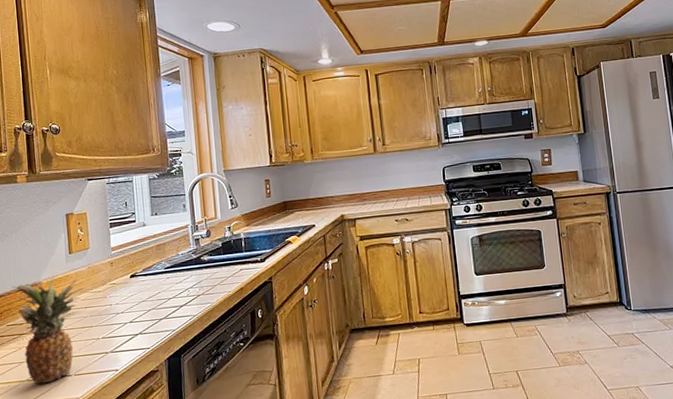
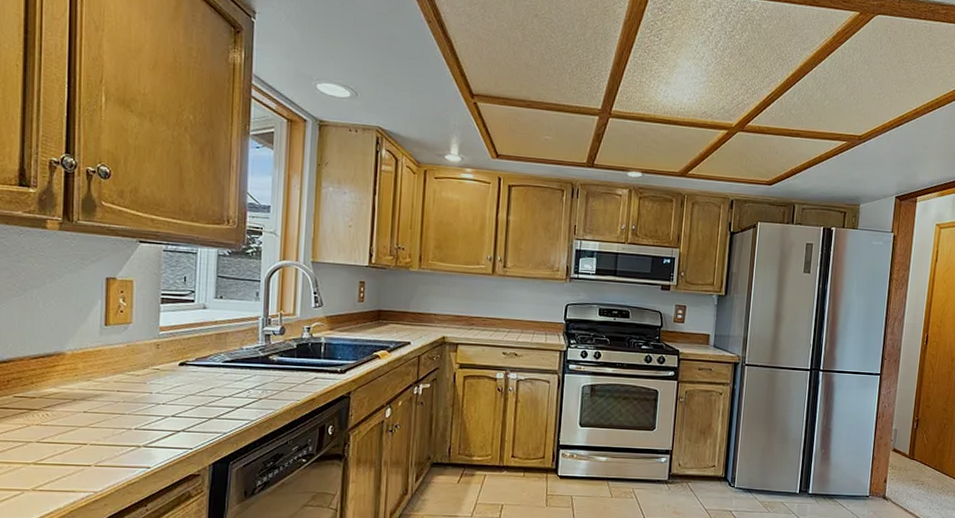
fruit: present [11,278,84,385] -> none [25,351,119,470]

